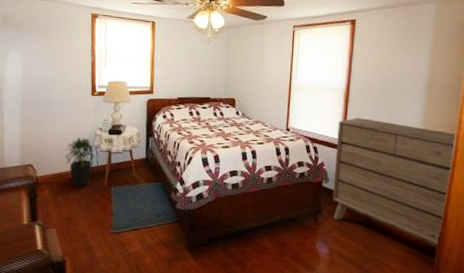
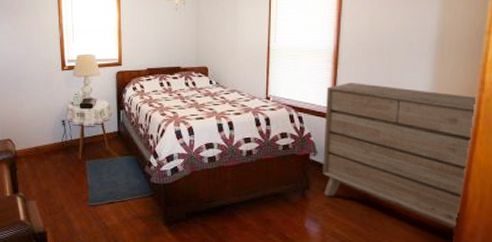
potted plant: present [65,137,95,187] -> none [40,111,68,160]

